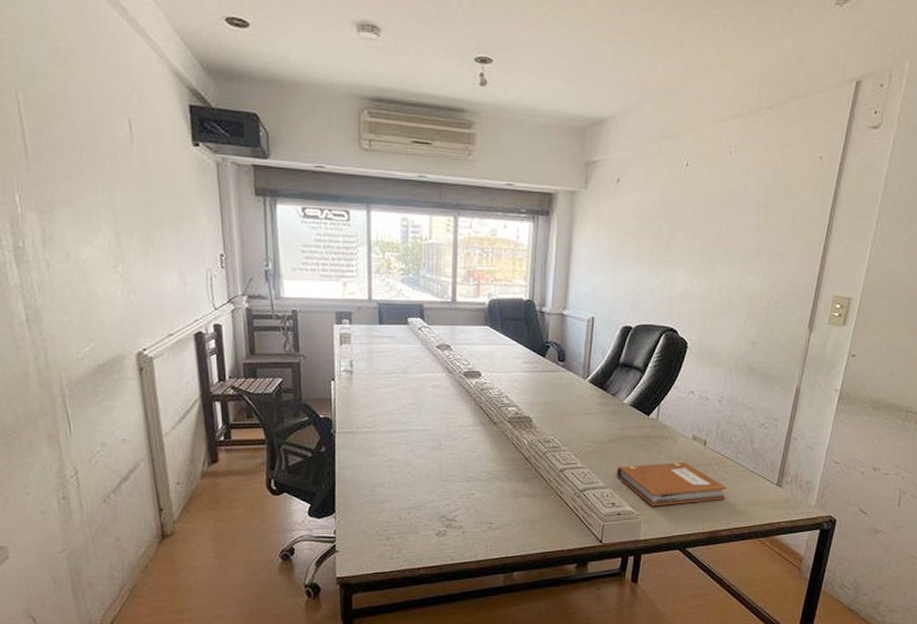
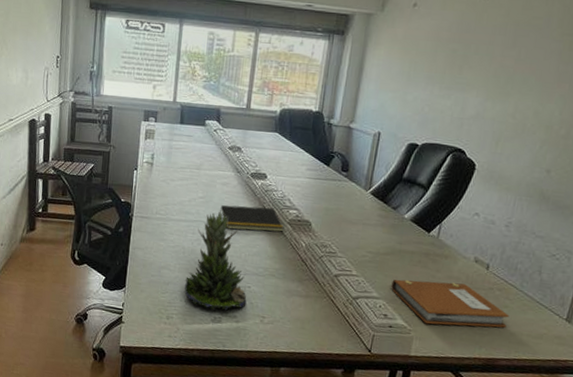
succulent plant: none [403,417,472,523] -> present [184,211,247,311]
notepad: none [434,407,504,435] -> present [220,205,284,232]

